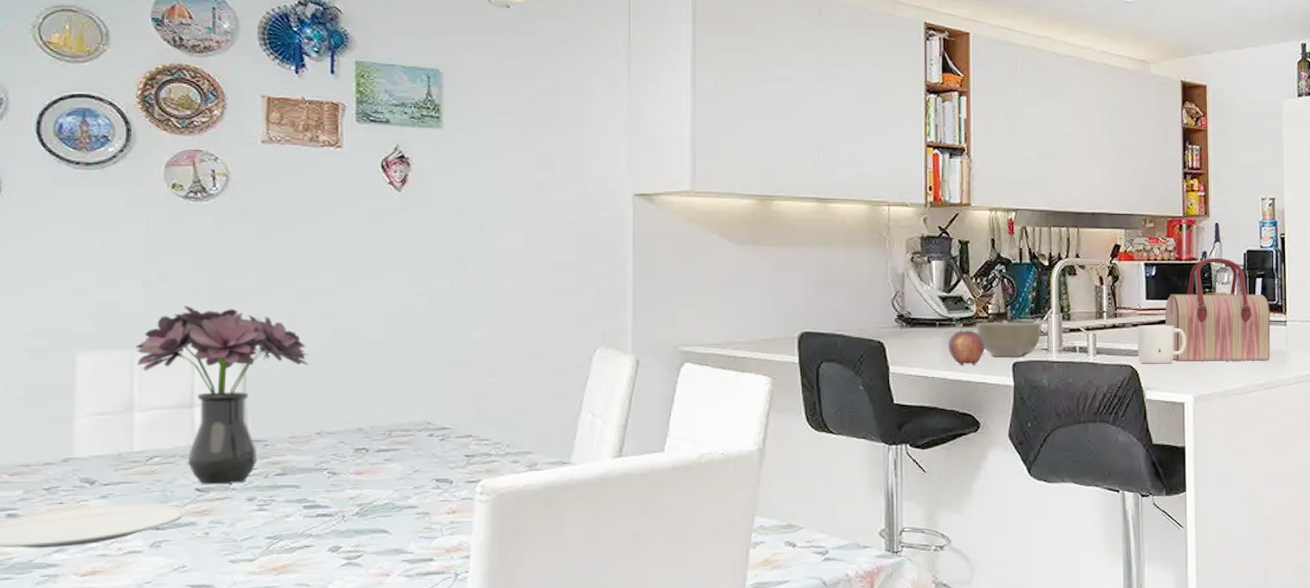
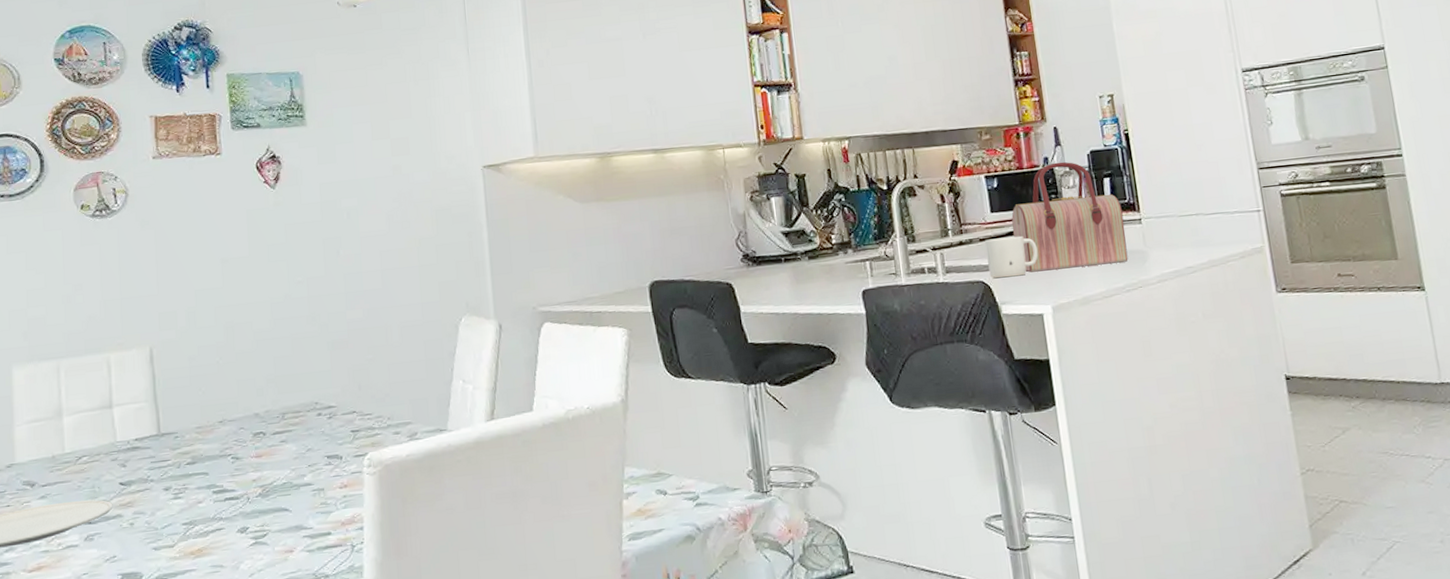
flower arrangement: present [135,305,309,484] -> none [60,313,207,478]
fruit: present [949,329,985,365] -> none [796,262,833,298]
bowl: present [976,322,1042,358] -> none [821,247,888,288]

